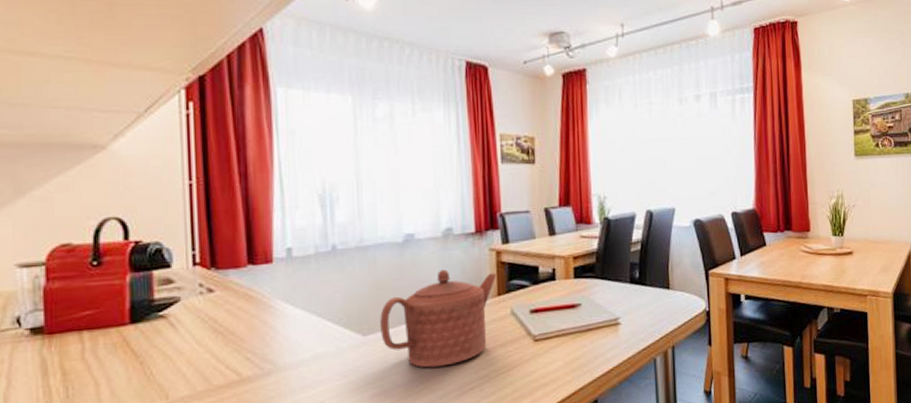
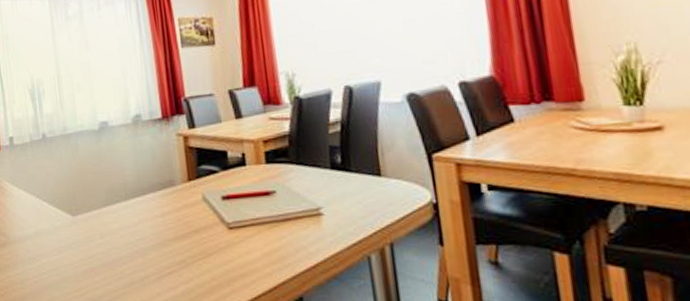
teapot: present [380,269,497,368] -> none [85,155,186,249]

